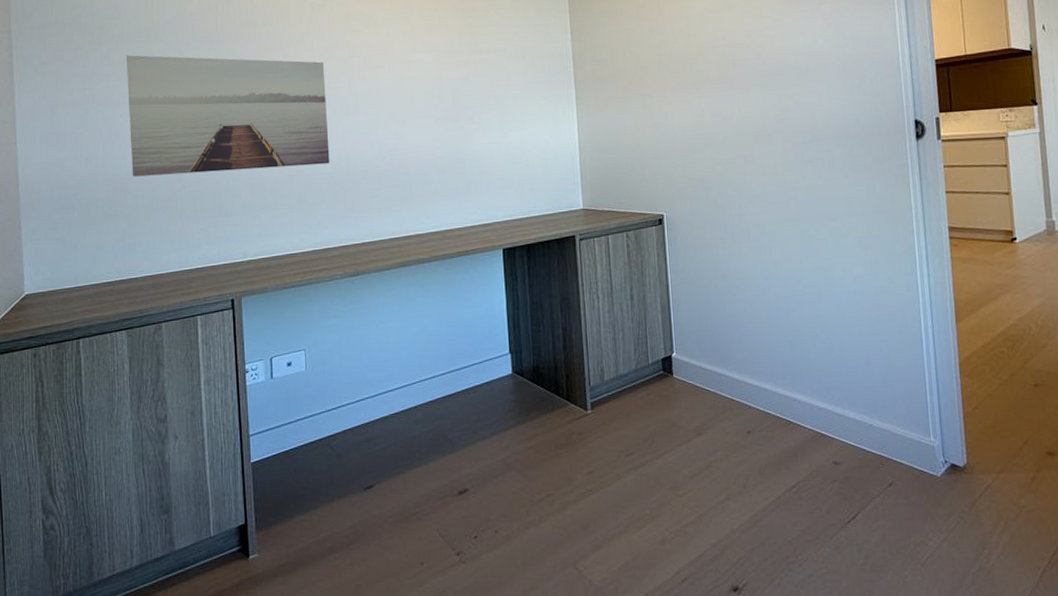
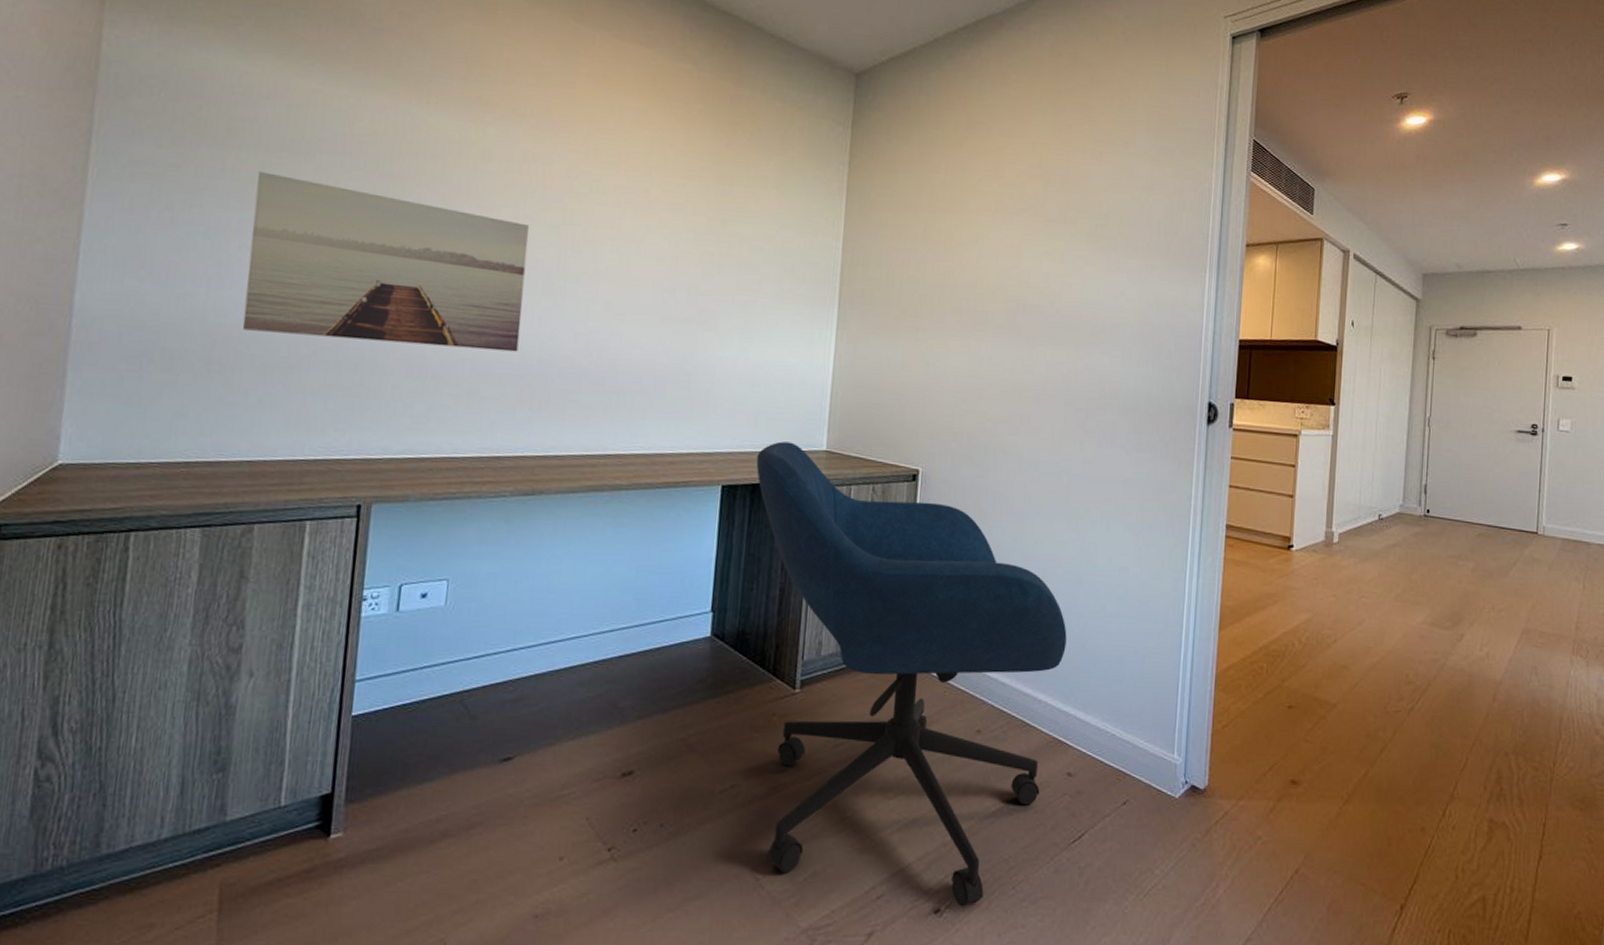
office chair: none [527,206,816,585] -> present [756,441,1067,907]

